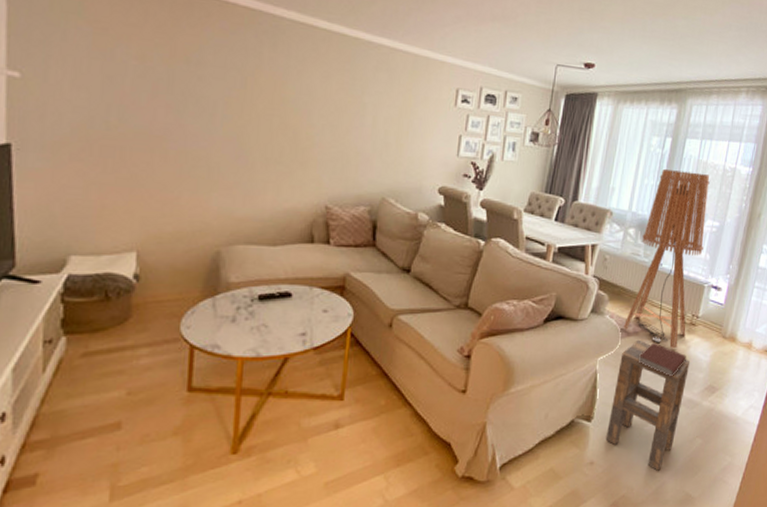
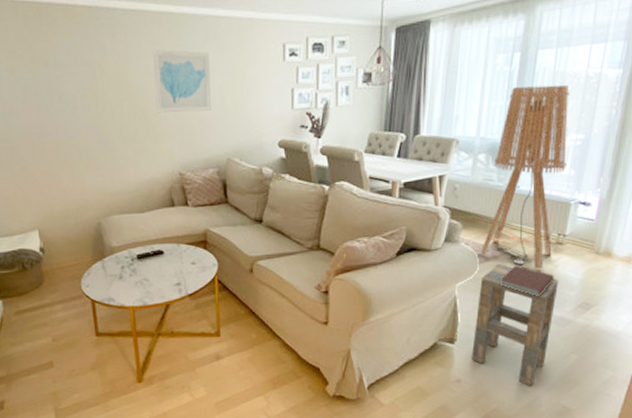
wall art: none [311,68,378,144] -> present [153,49,211,113]

